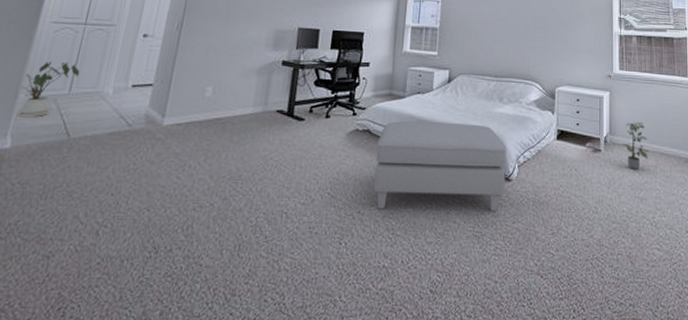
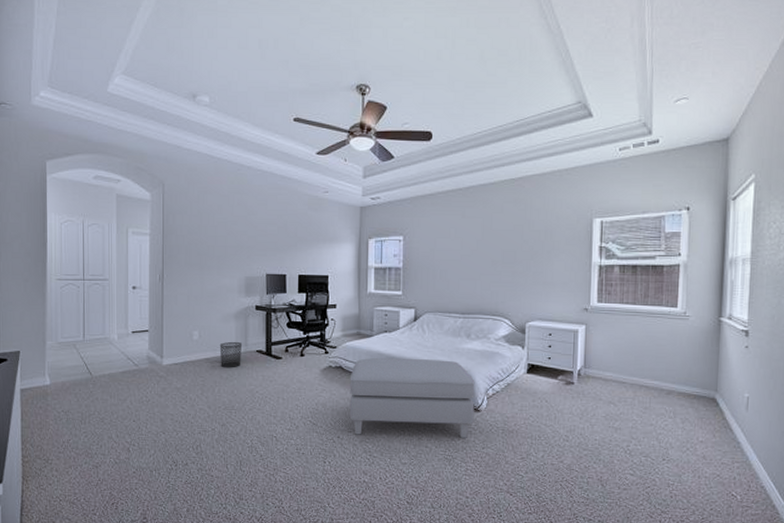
house plant: present [18,62,80,118] -> none [46,314,88,360]
waste bin: none [233,99,262,130] -> present [219,341,243,368]
potted plant: present [622,121,650,169] -> none [597,354,628,401]

